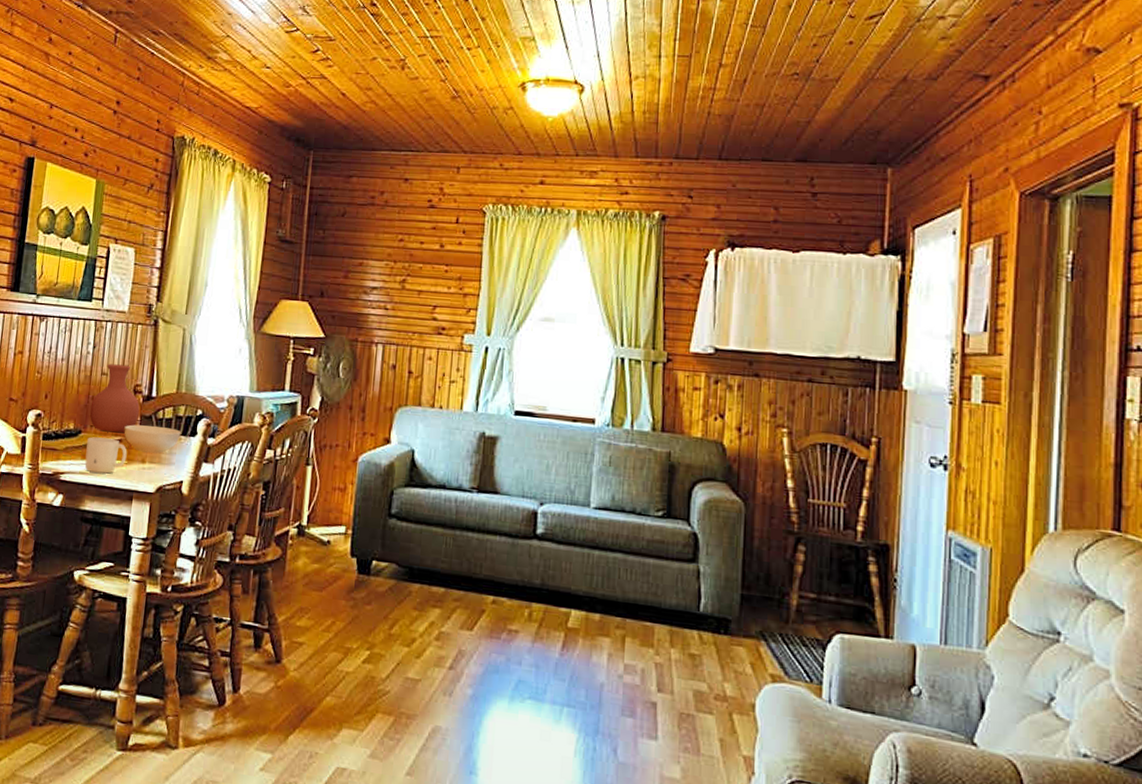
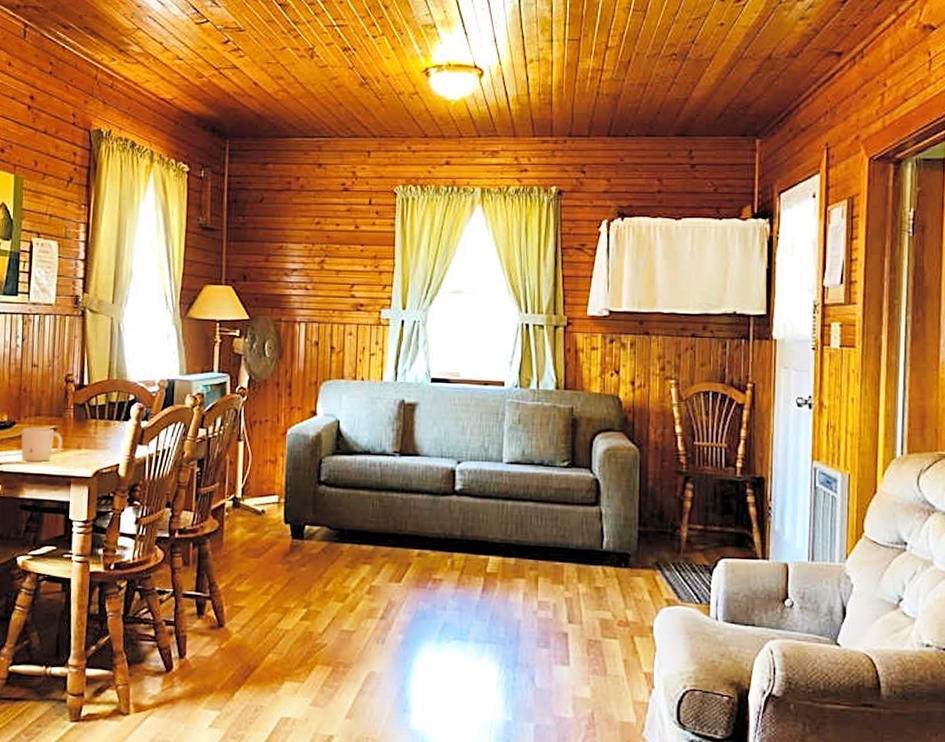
vase: present [89,364,140,434] -> none [22,355,72,422]
bowl: present [124,424,181,454] -> none [58,413,115,439]

